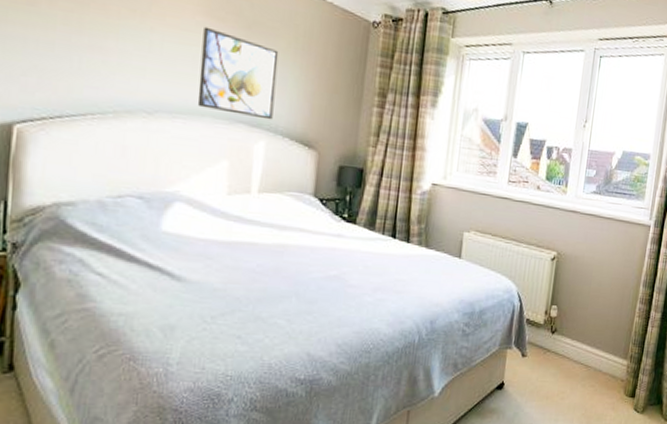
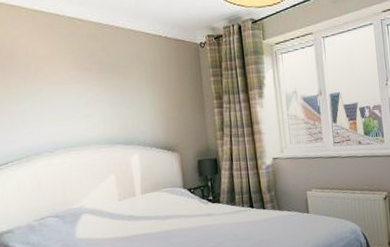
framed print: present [197,26,279,120] -> none [77,77,140,139]

